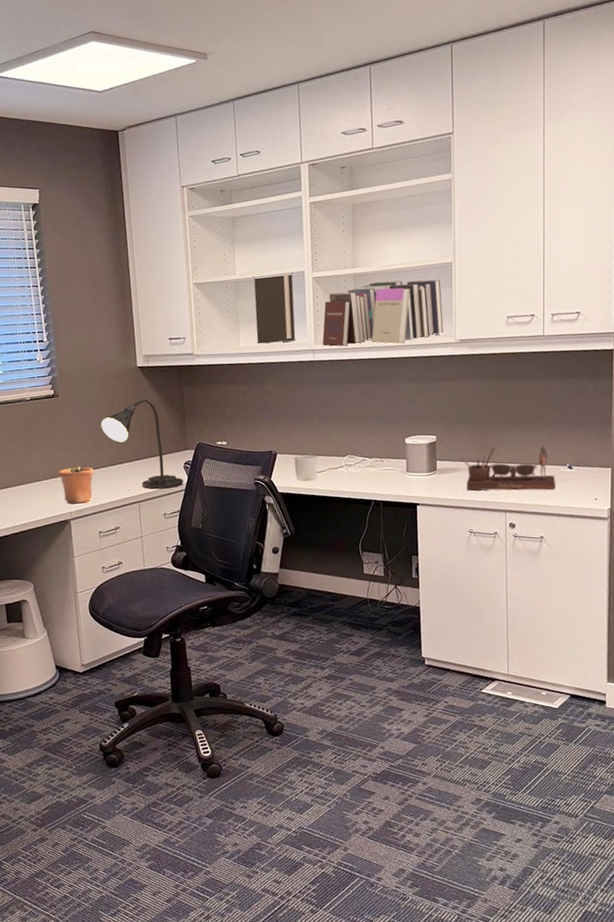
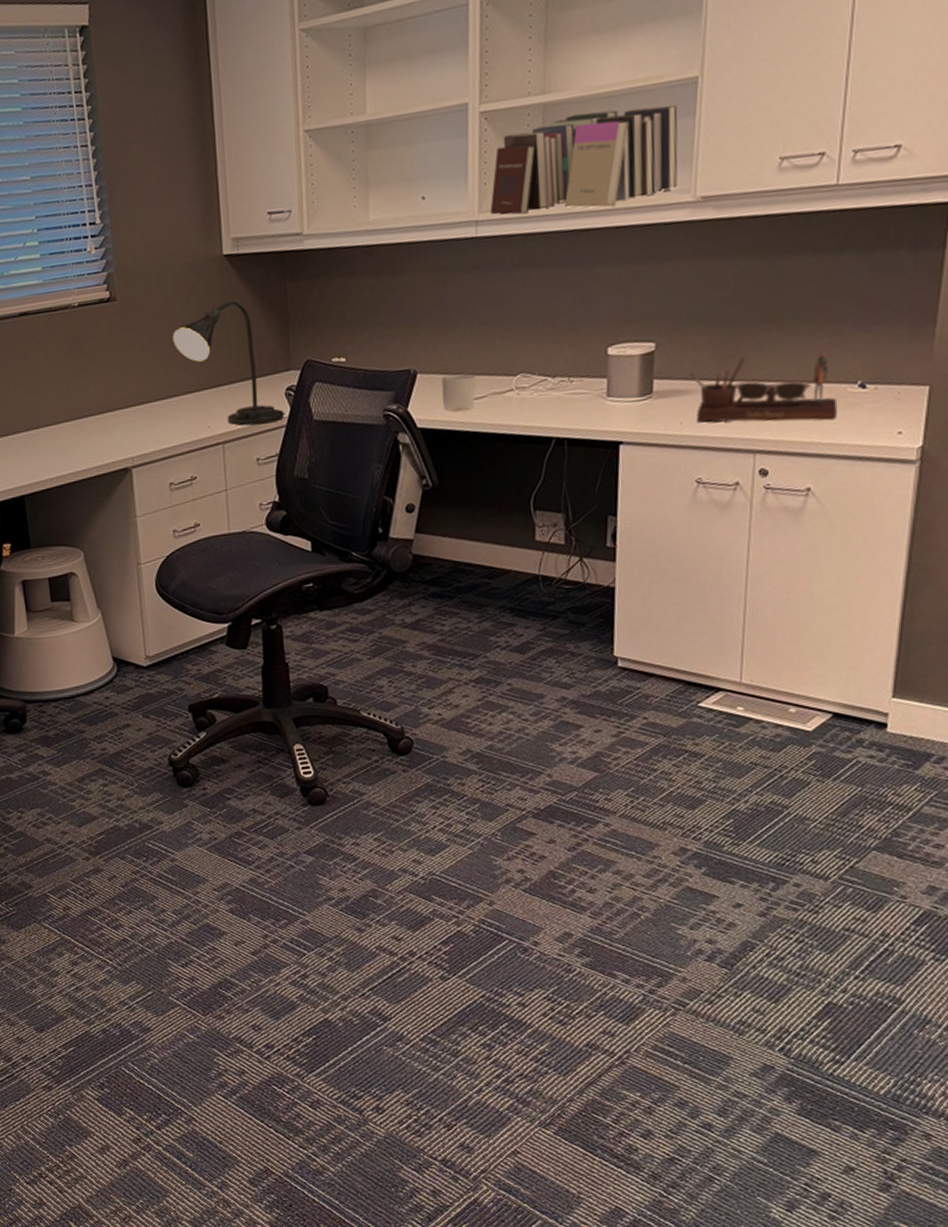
planter: present [58,466,94,504] -> none [116,395,163,447]
binder: present [254,273,296,344] -> none [392,106,451,215]

